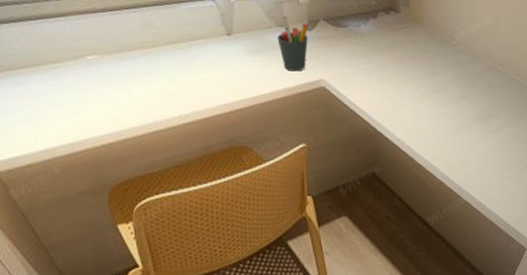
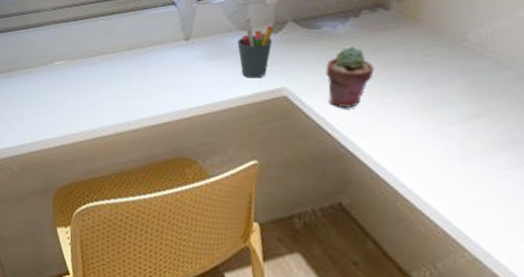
potted succulent: none [354,43,391,95] -> present [325,46,375,108]

